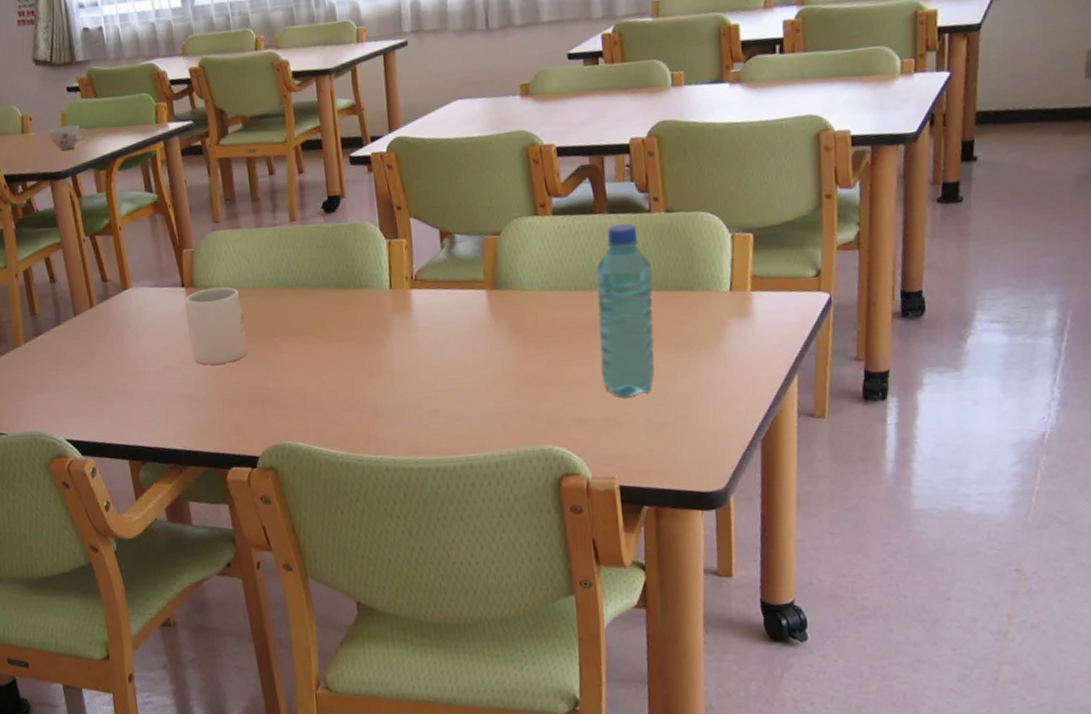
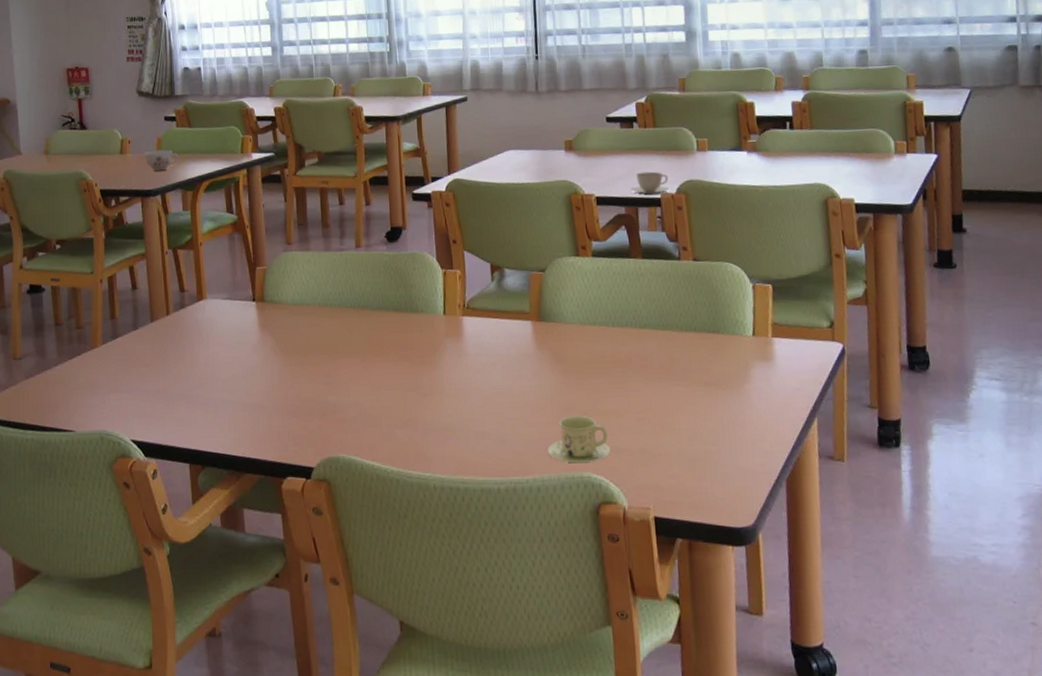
mug: present [185,287,248,365] -> none [254,303,310,376]
cup and saucer: none [505,387,574,437] -> present [547,416,611,464]
teacup: none [595,113,639,141] -> present [631,171,669,194]
water bottle: present [596,223,655,397] -> none [631,269,686,430]

